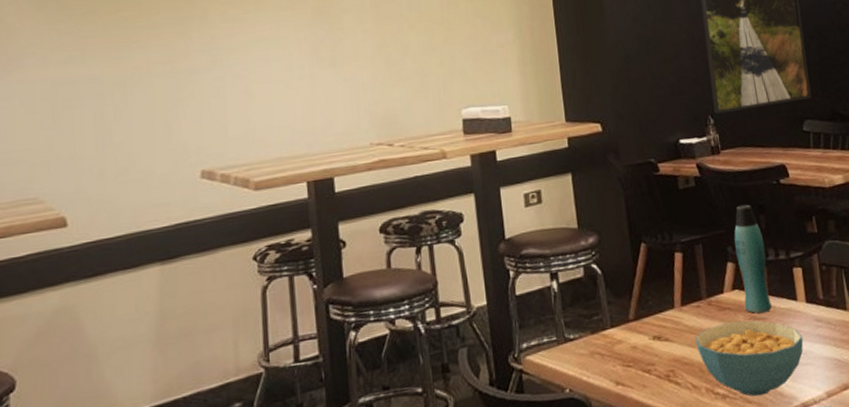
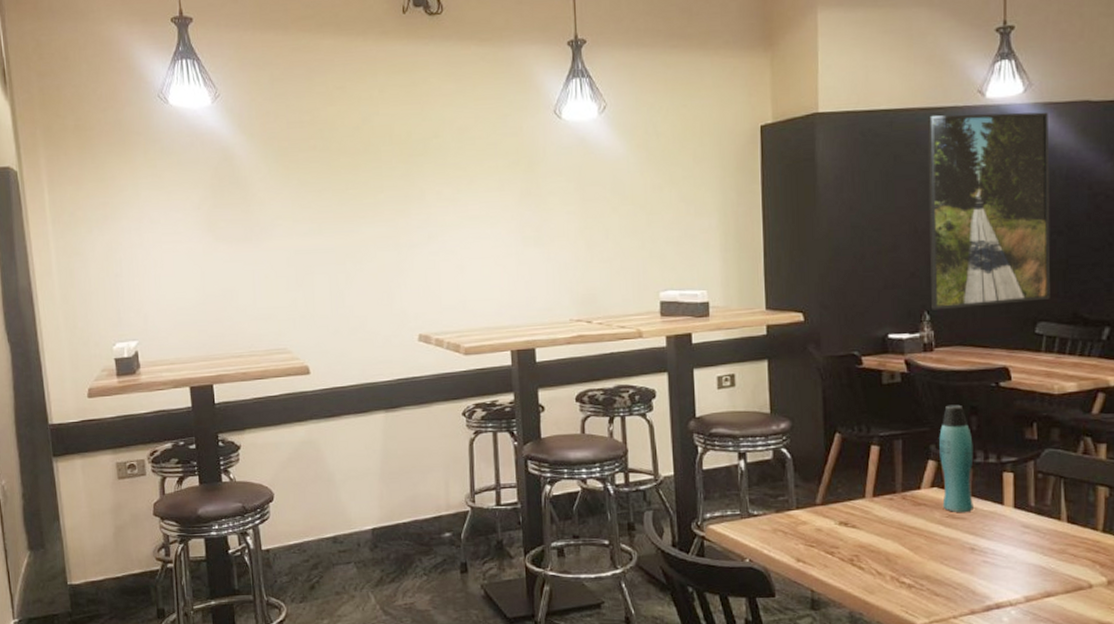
cereal bowl: present [695,320,804,397] -> none [884,518,1005,591]

